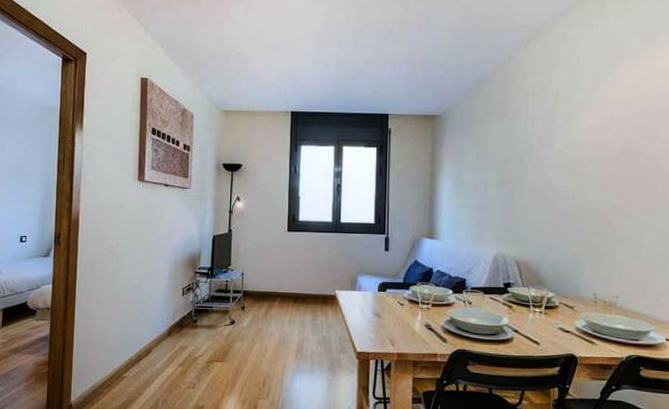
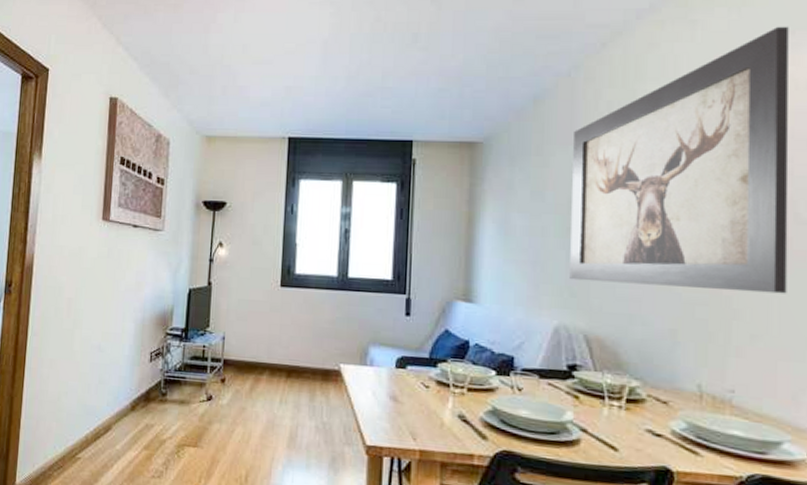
wall art: none [505,29,656,226] -> present [569,26,789,294]

